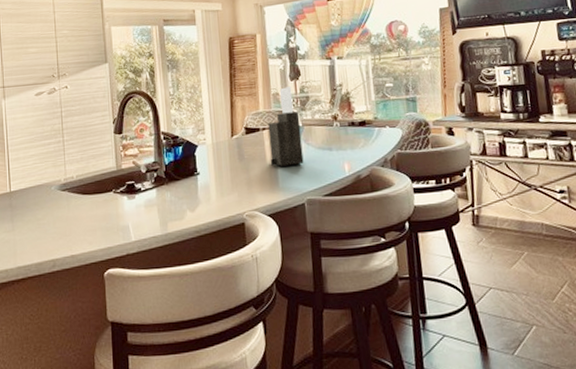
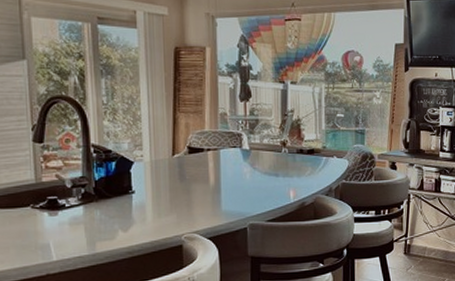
knife block: present [268,87,304,167] -> none [213,108,249,189]

